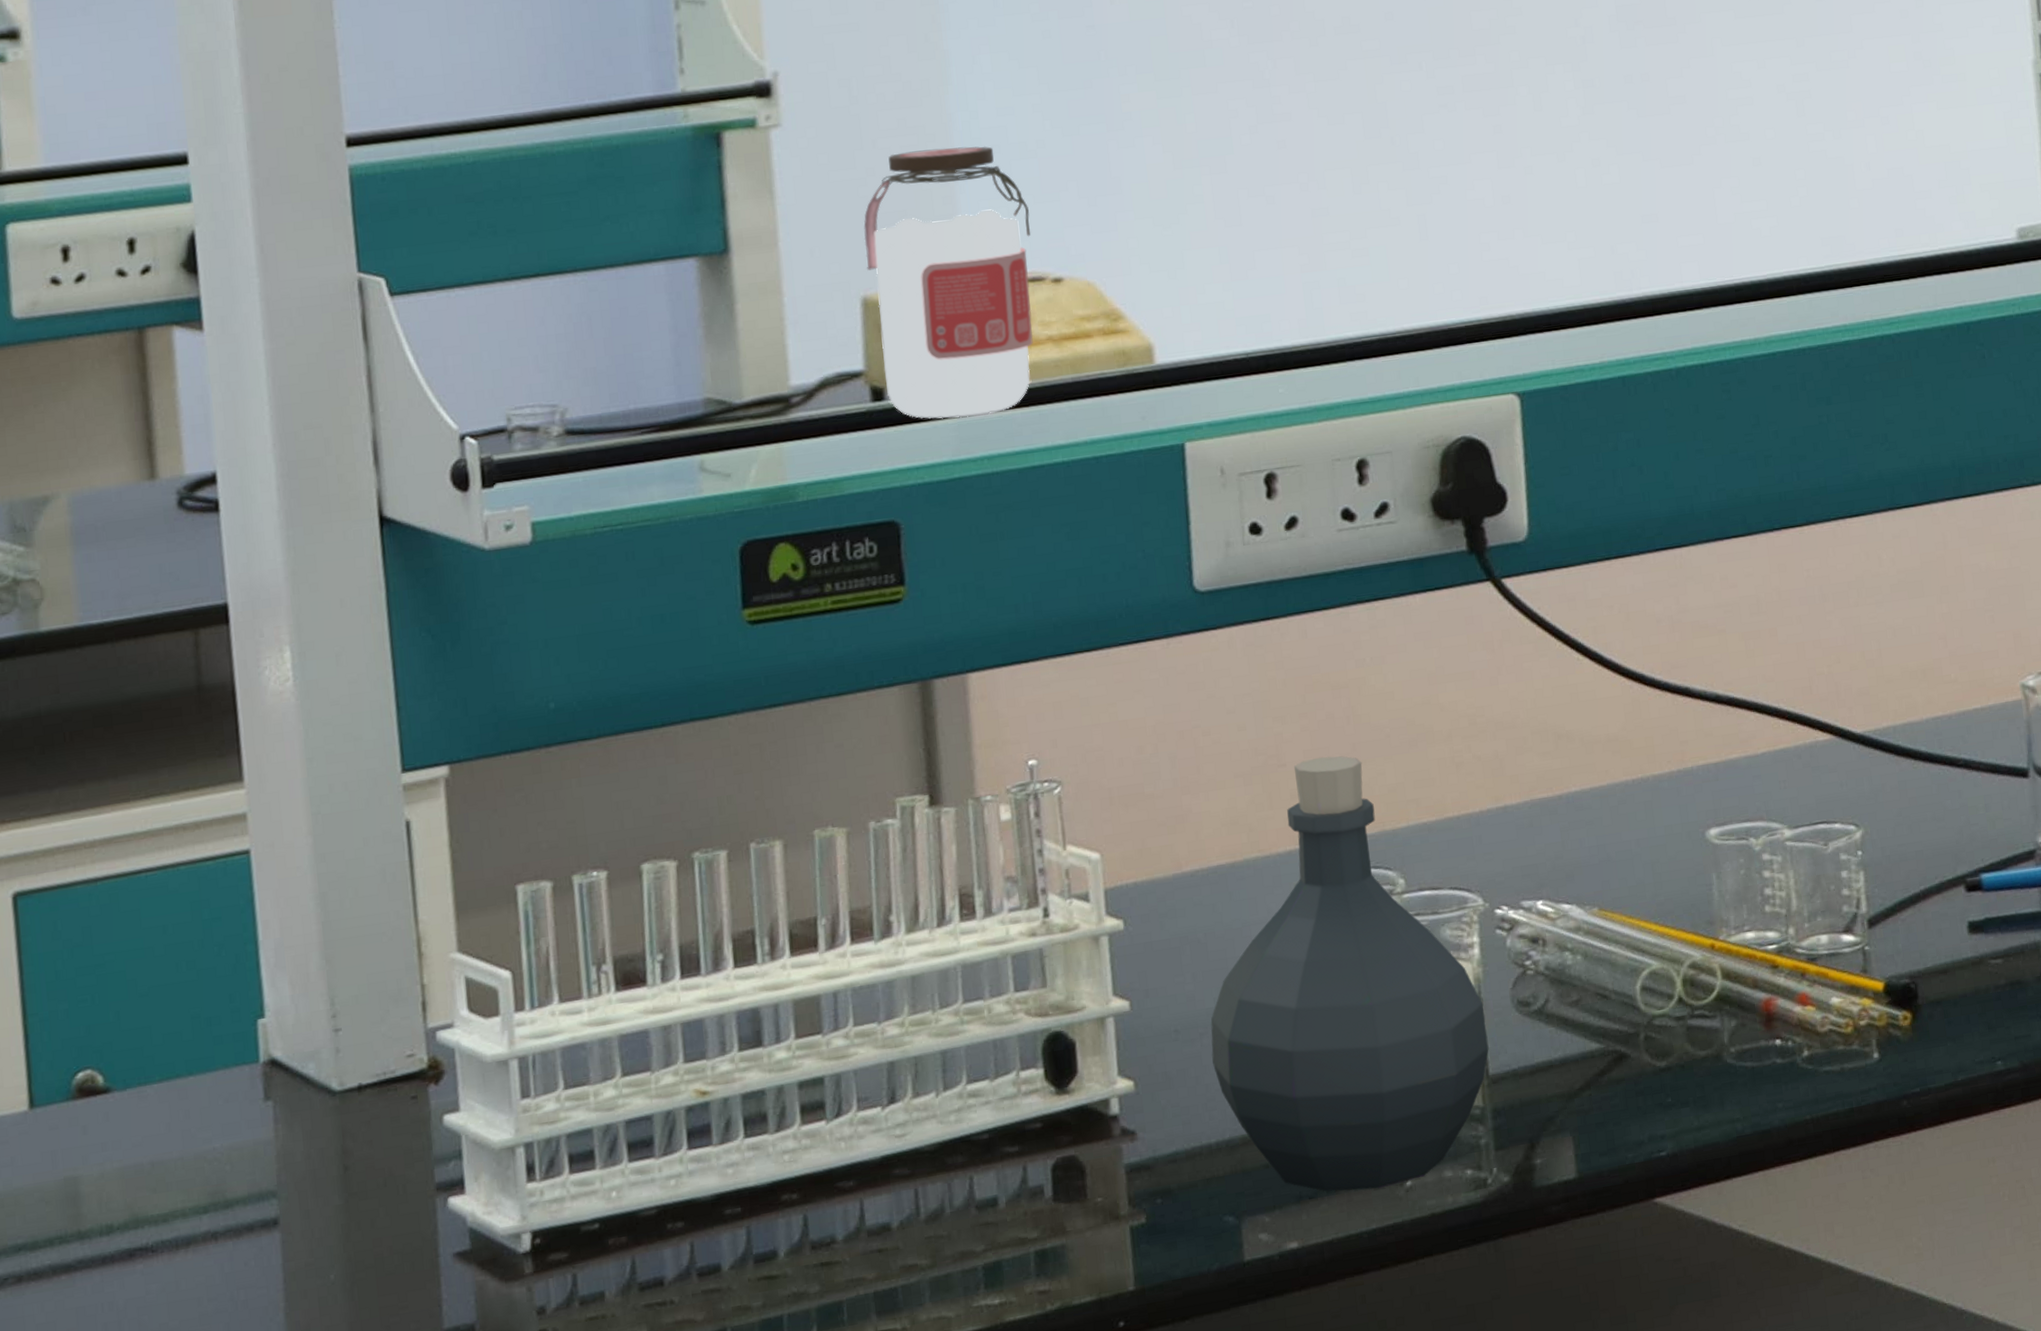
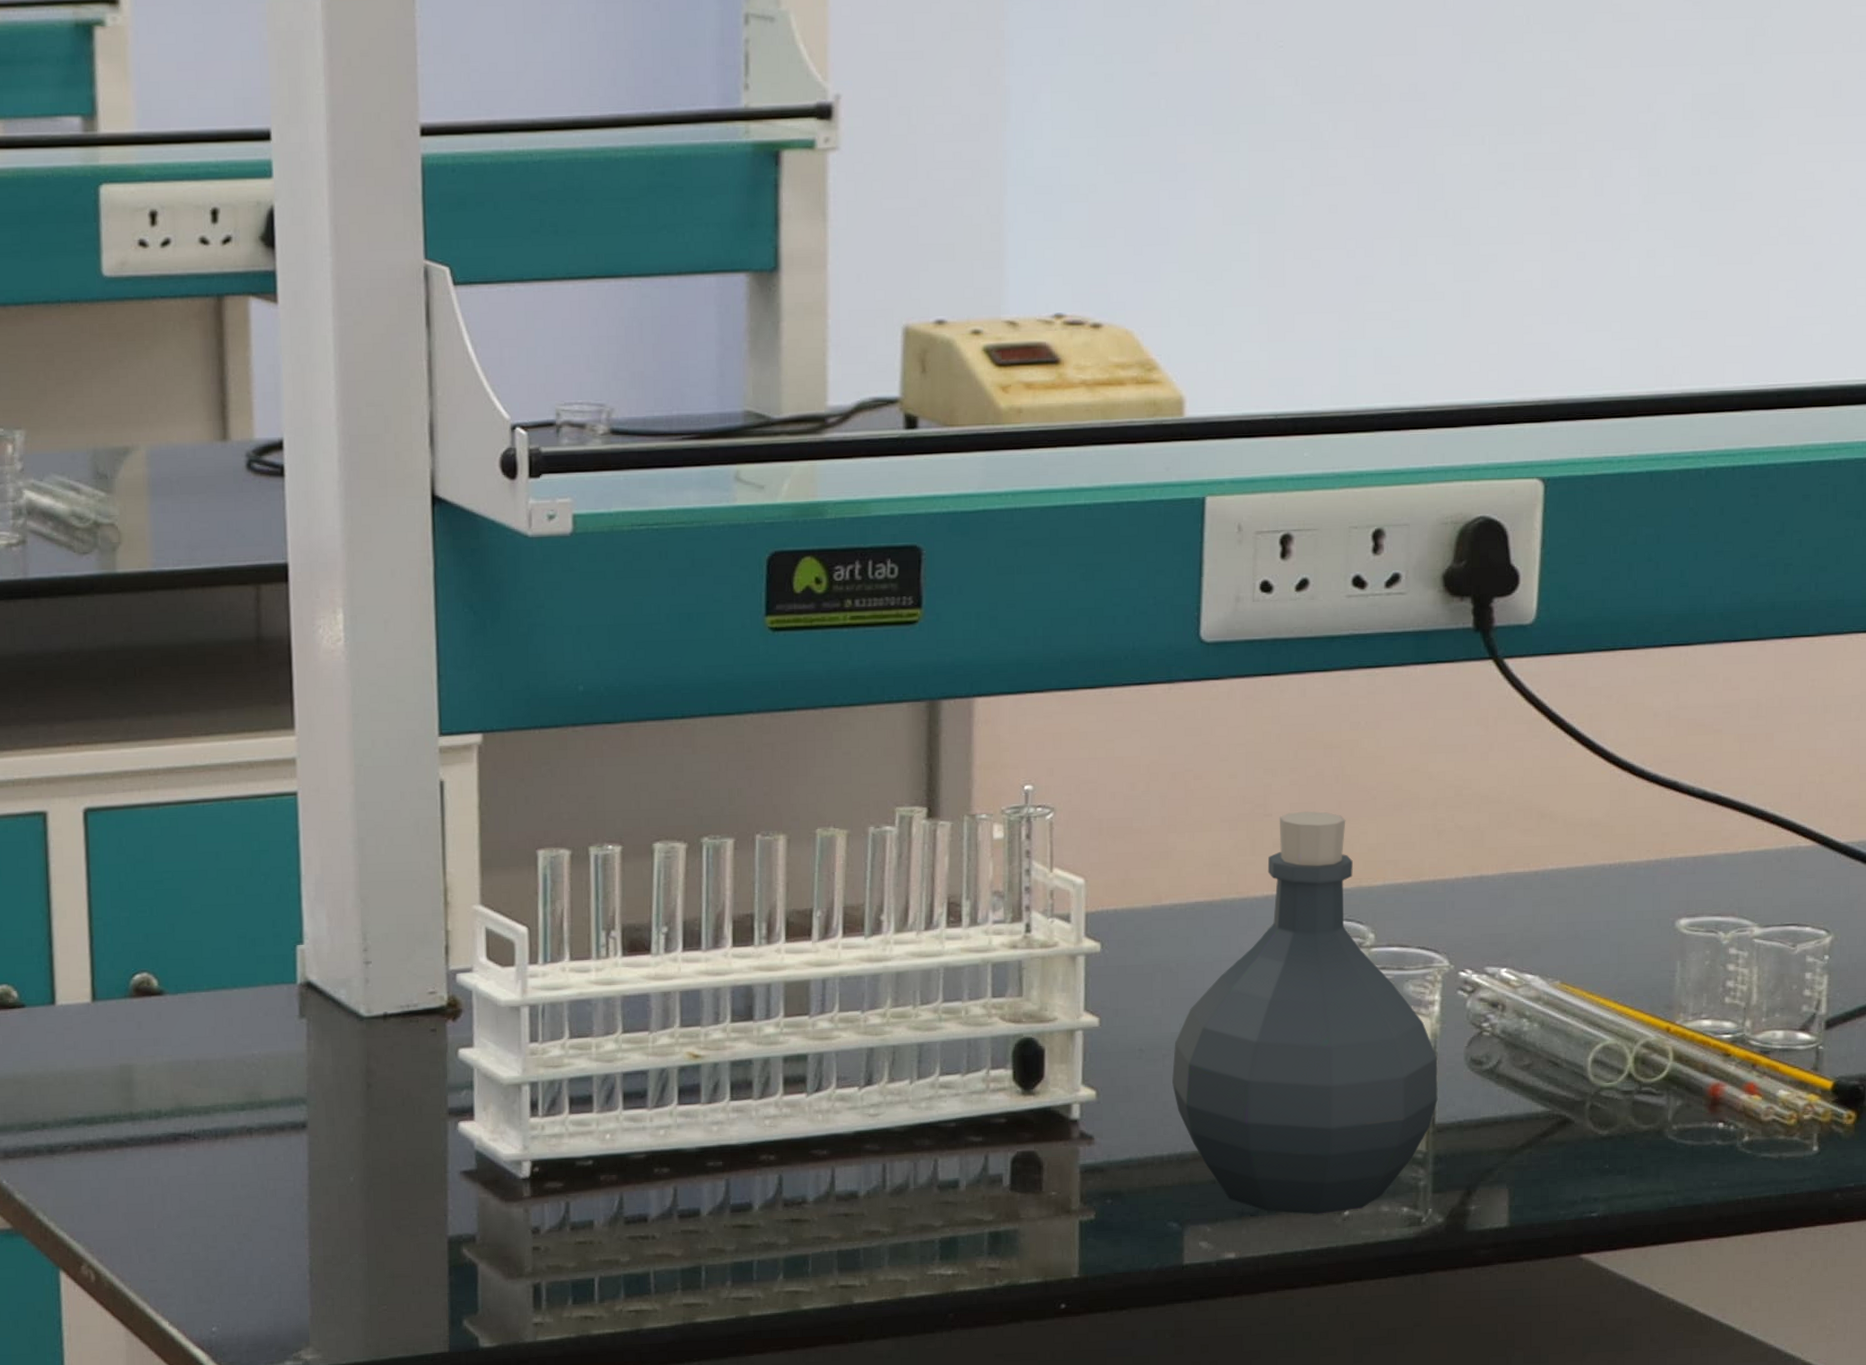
jar: present [863,146,1034,419] -> none [910,184,1075,452]

